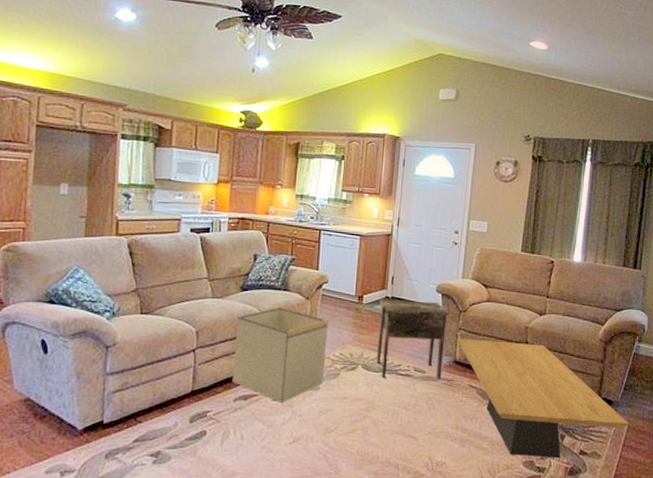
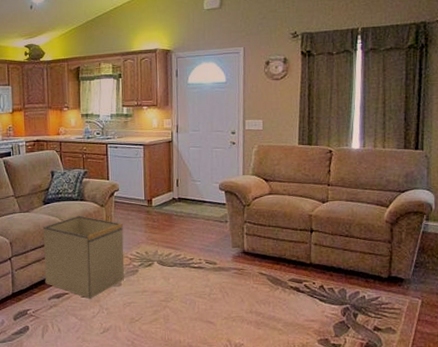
side table: present [376,299,449,379] -> none [167,199,234,271]
coffee table: present [457,338,630,459] -> none [244,230,423,336]

